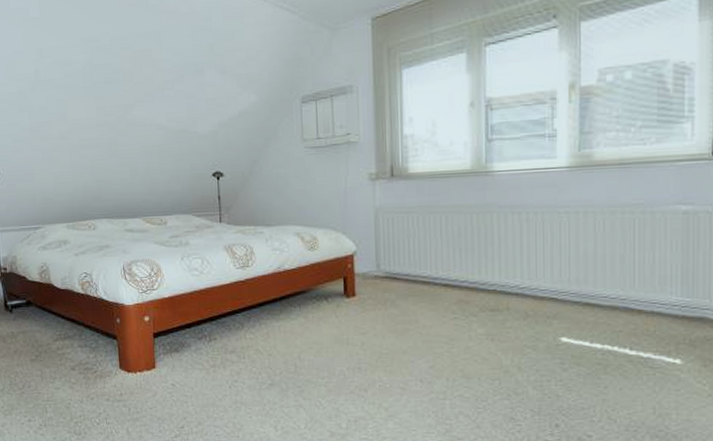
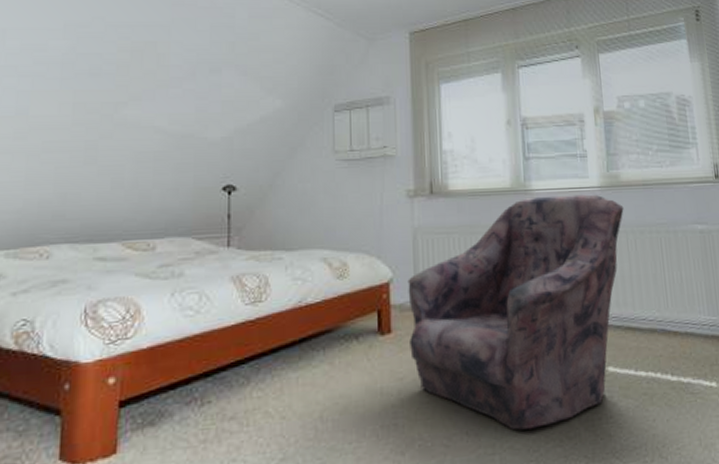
armchair: none [370,174,594,383] -> present [408,194,624,431]

